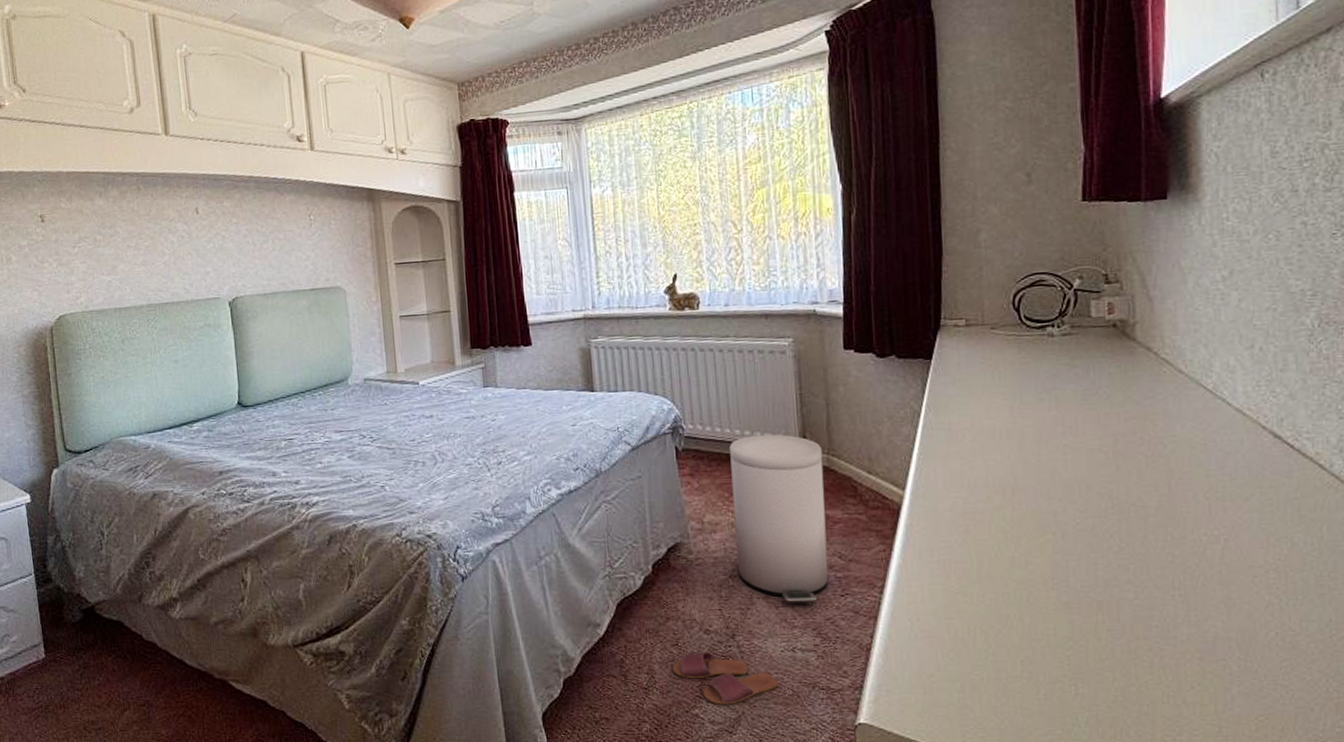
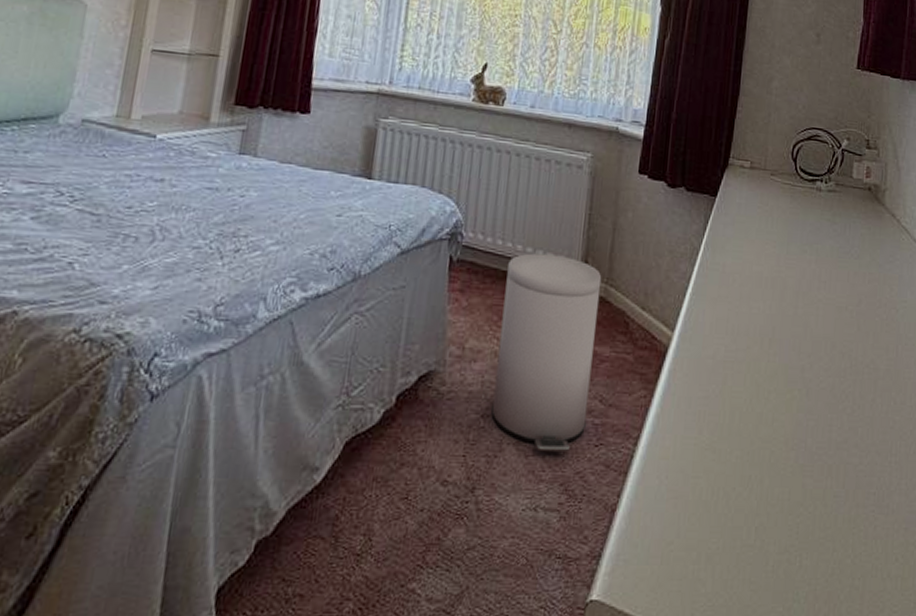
slippers: present [672,652,778,705] -> none [394,508,513,577]

